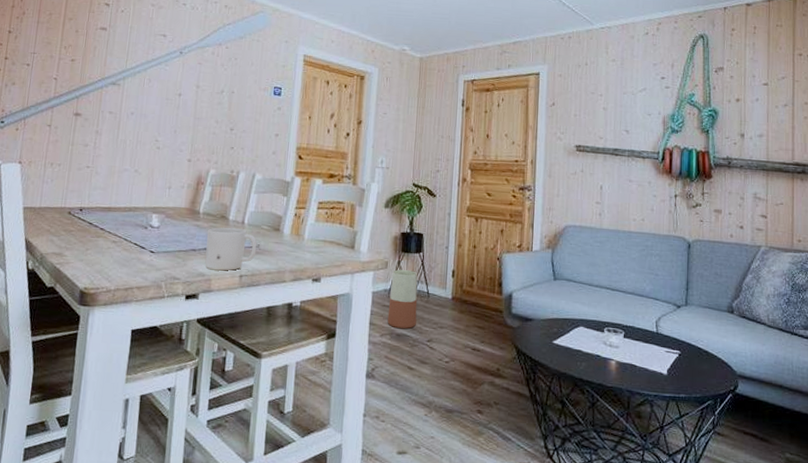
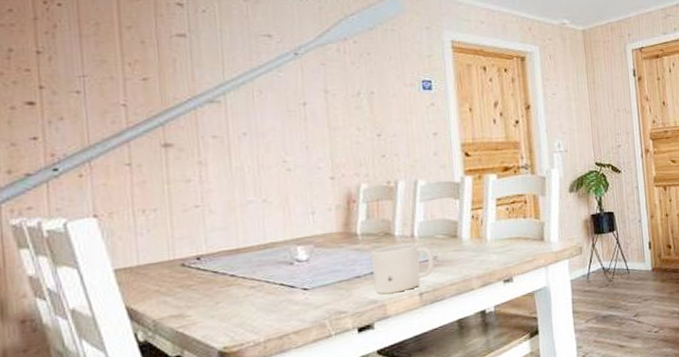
vase: present [387,269,418,330] -> none [588,250,620,311]

